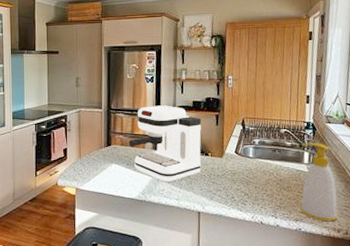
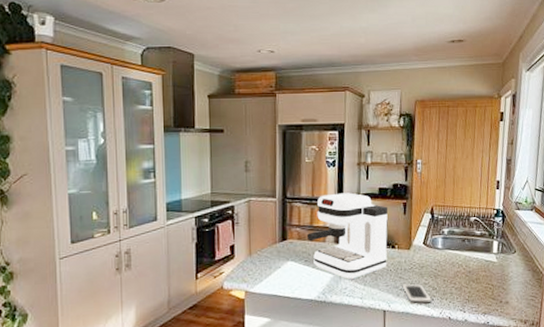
cell phone: none [215,188,244,208] -> present [402,283,432,304]
soap bottle: present [300,142,338,222] -> none [489,230,525,314]

